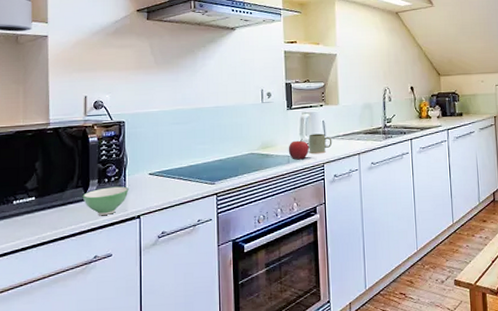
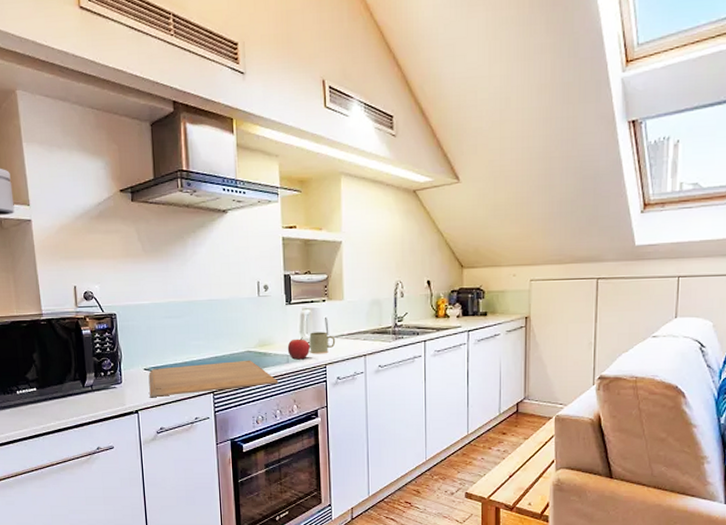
bowl: present [82,186,129,216] -> none [80,381,126,409]
chopping board: none [153,161,280,202] -> present [149,360,279,398]

